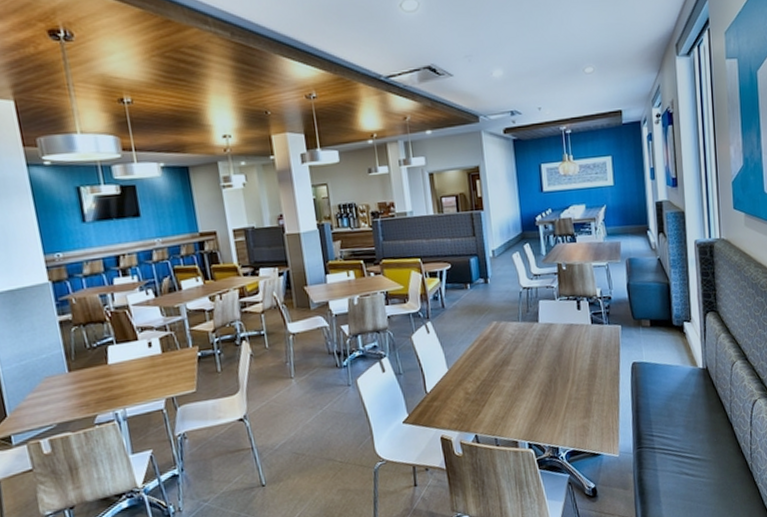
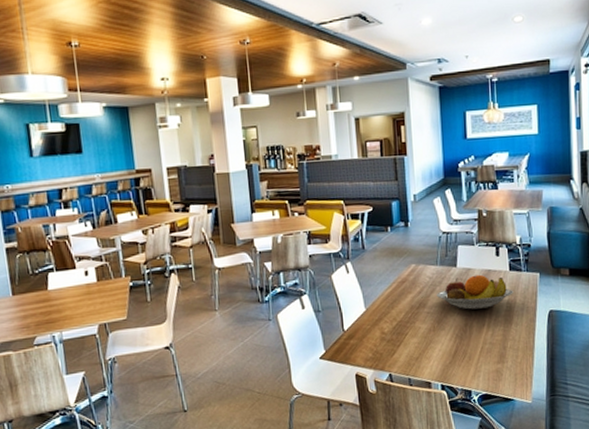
fruit bowl: none [519,329,596,366] -> present [436,274,513,310]

